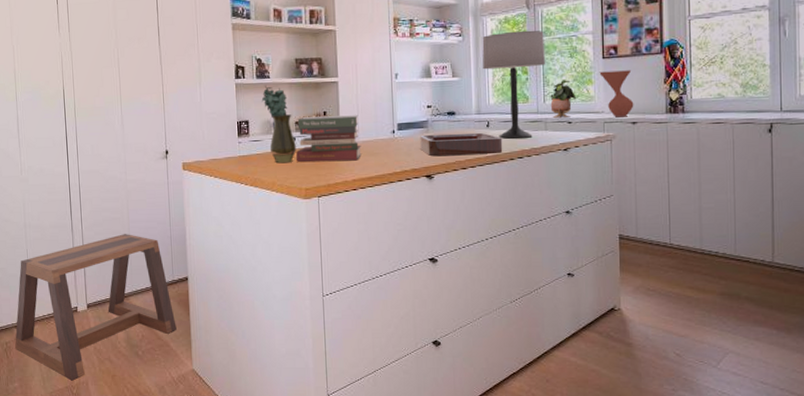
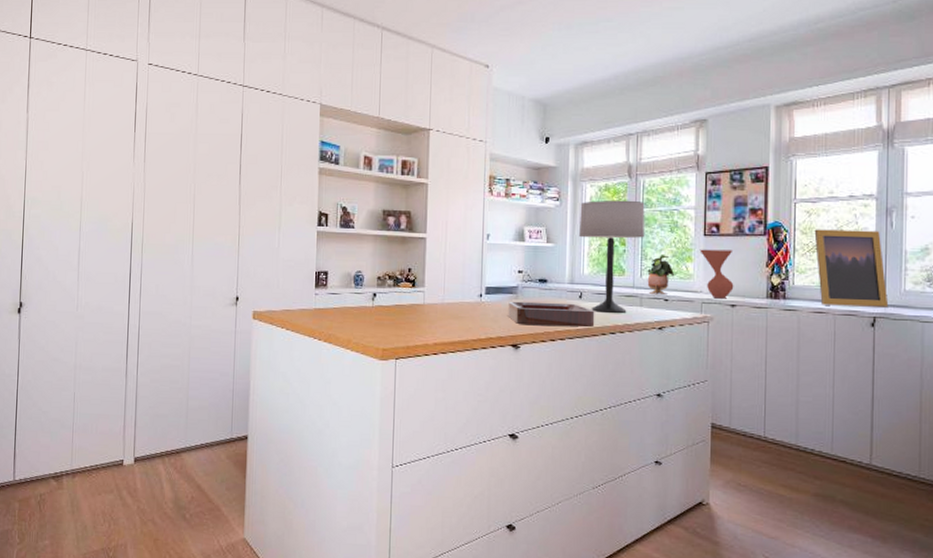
stool: present [15,234,177,381] -> none [50,383,230,542]
vase: present [261,85,296,163] -> none [343,235,376,319]
books: present [296,115,362,162] -> none [376,273,446,323]
picture frame: none [709,40,785,116] -> present [814,229,889,307]

